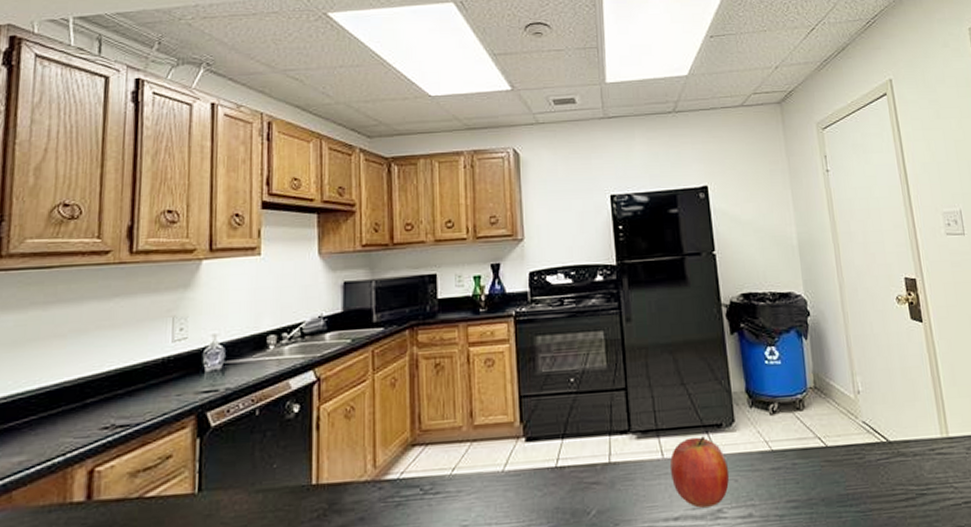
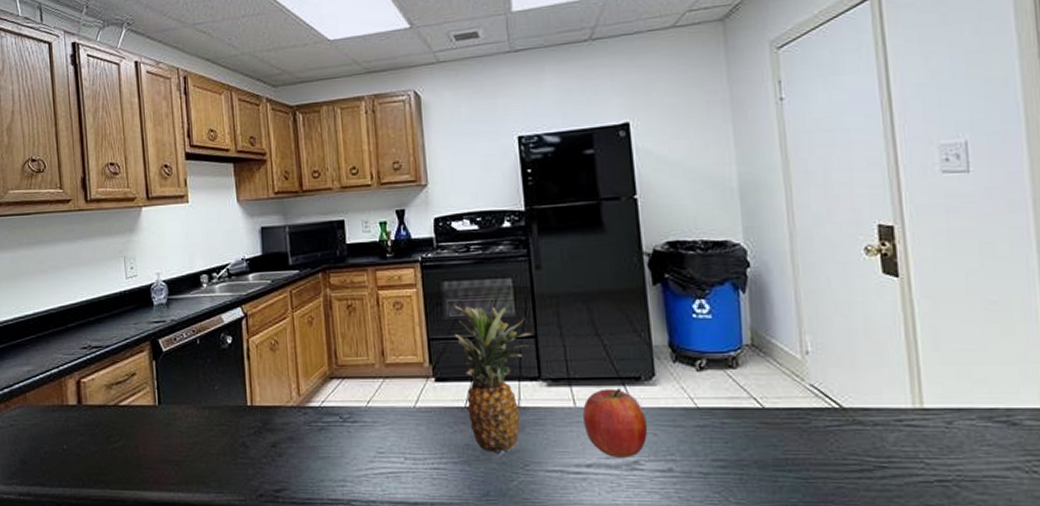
fruit: none [546,360,623,514] -> present [454,306,532,452]

